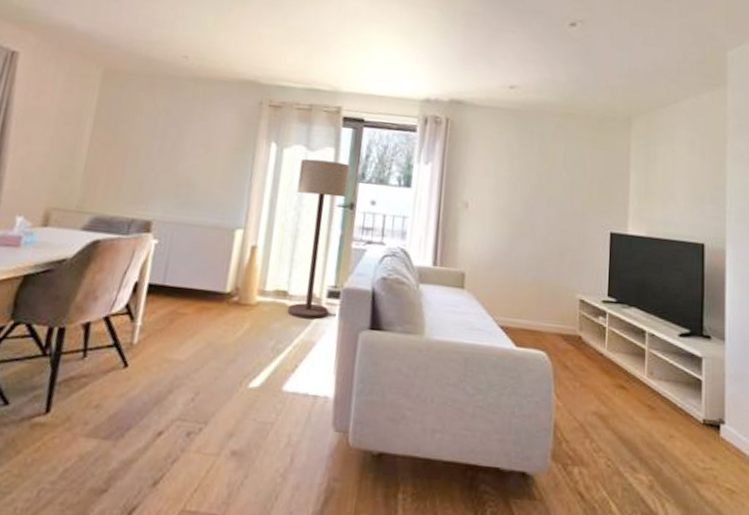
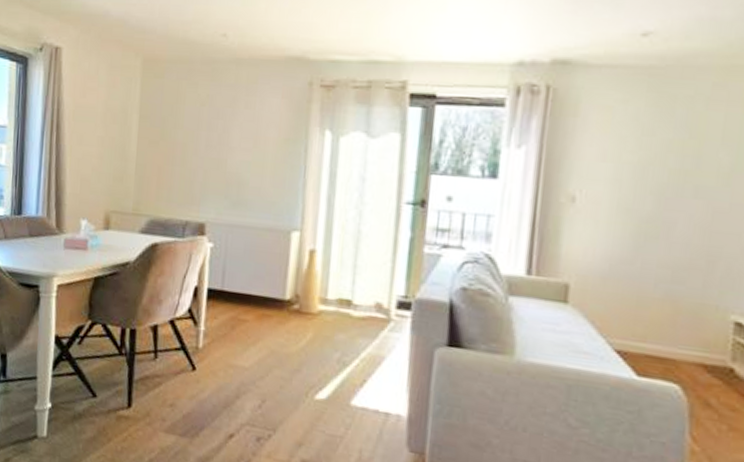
floor lamp: present [287,158,350,319] -> none [352,148,420,332]

